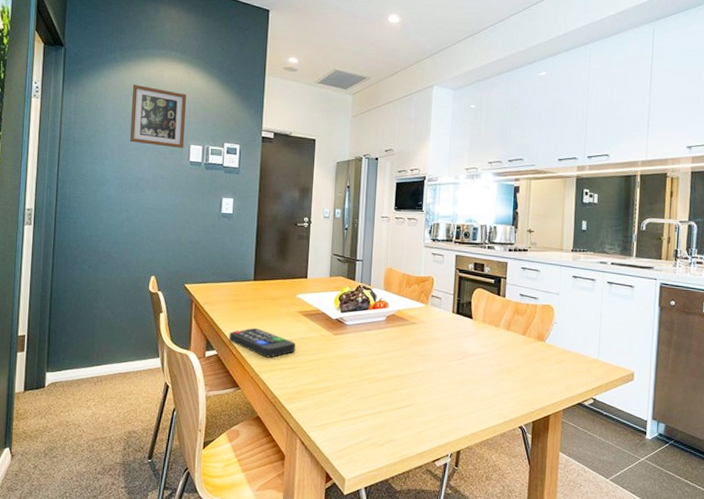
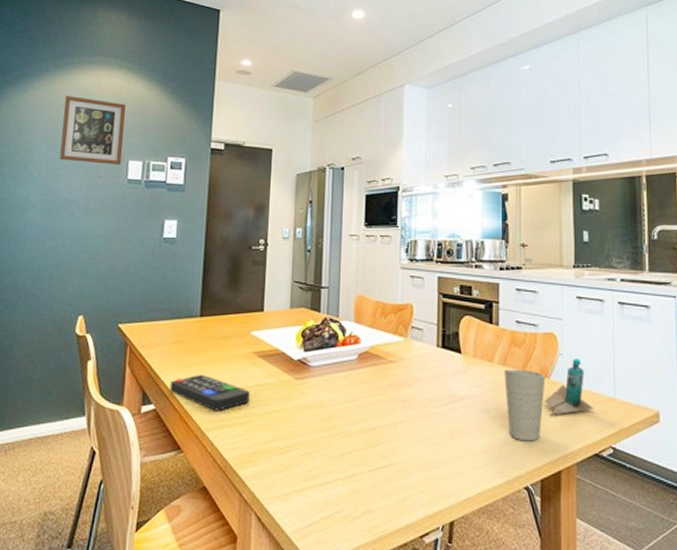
cup: none [507,333,542,391] -> present [504,369,546,442]
bottle: none [540,327,580,372] -> present [545,359,593,416]

